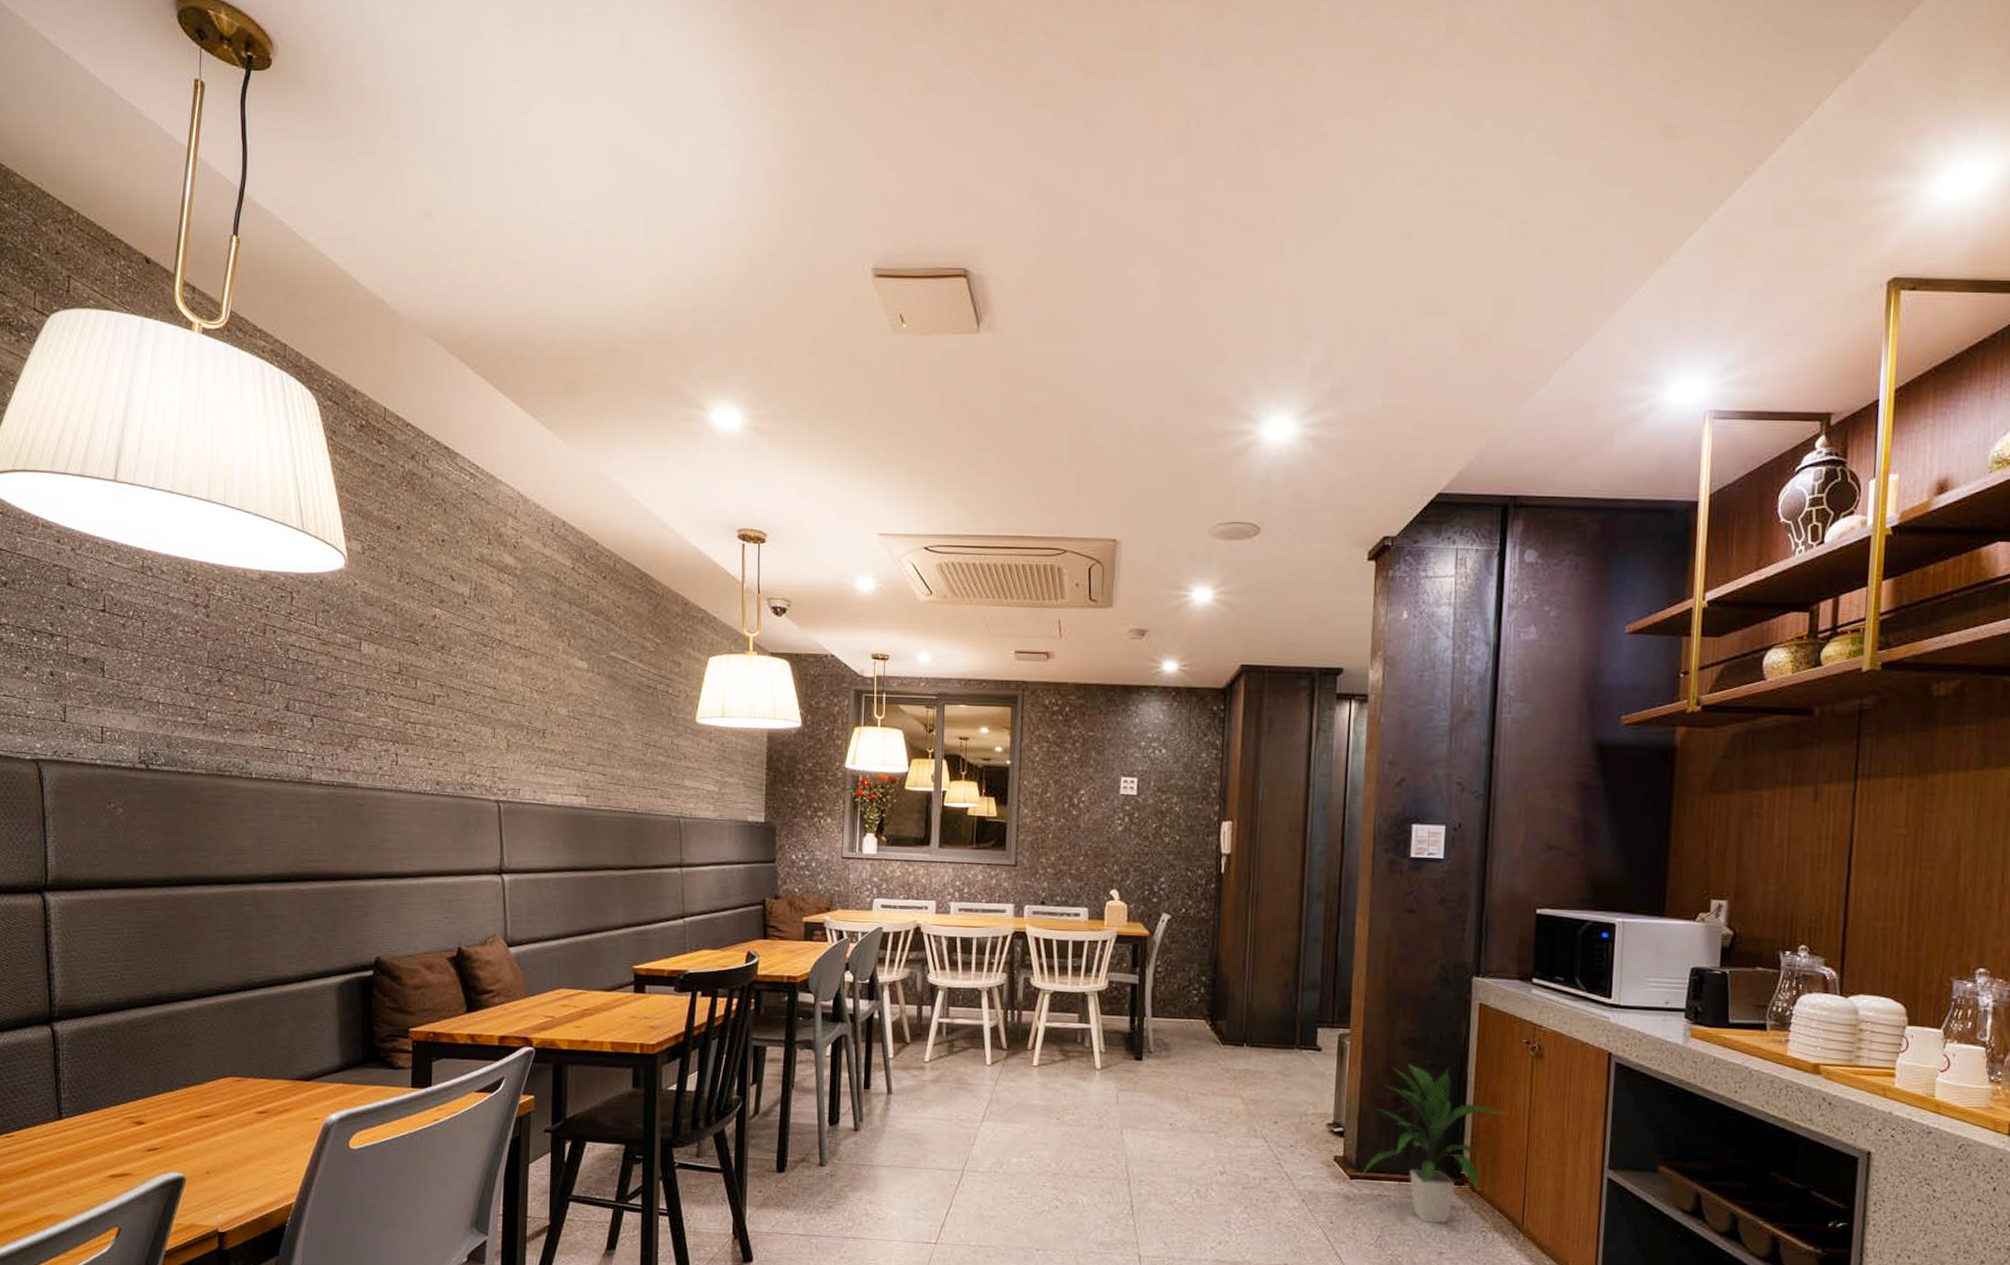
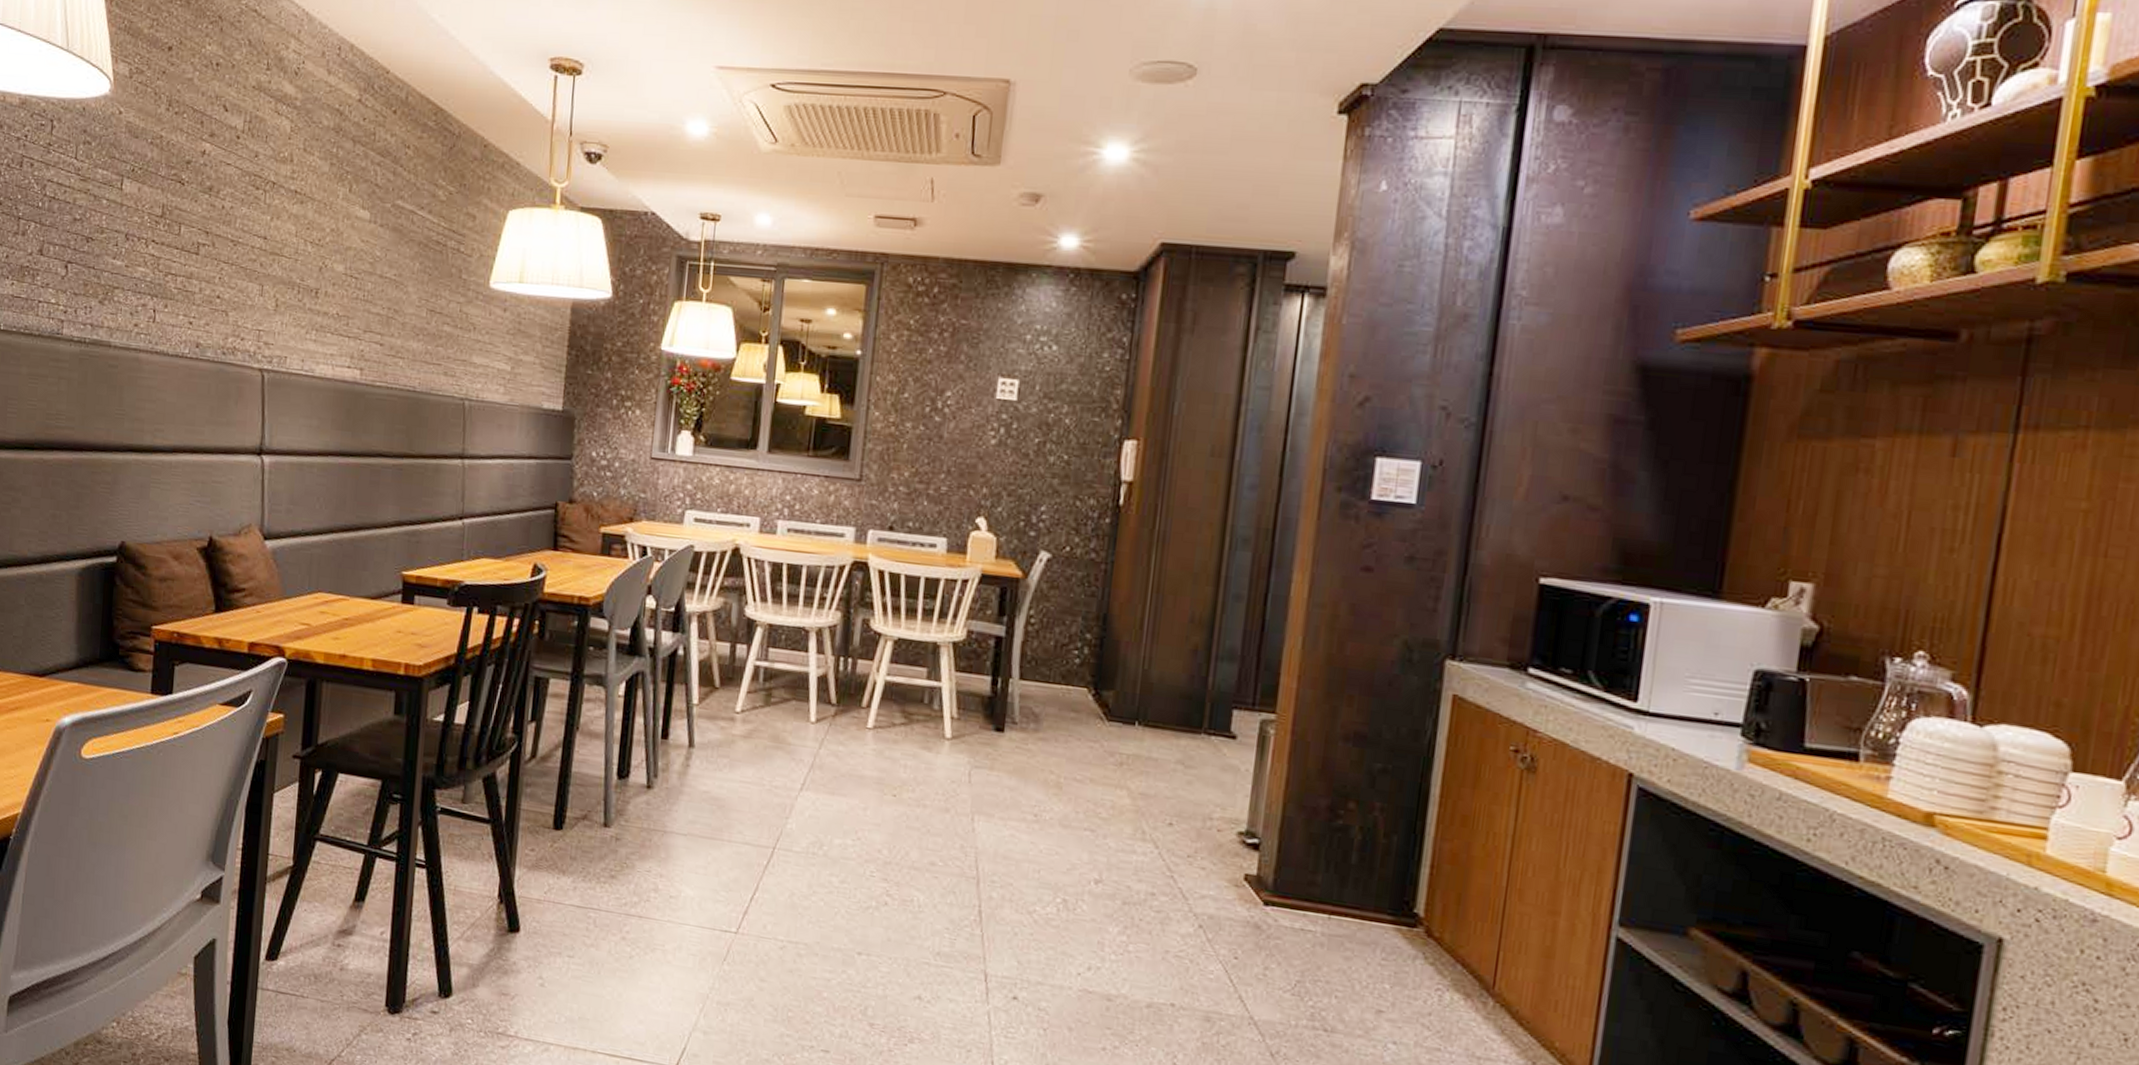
indoor plant: present [1360,1064,1506,1224] -> none [1277,765,1480,975]

